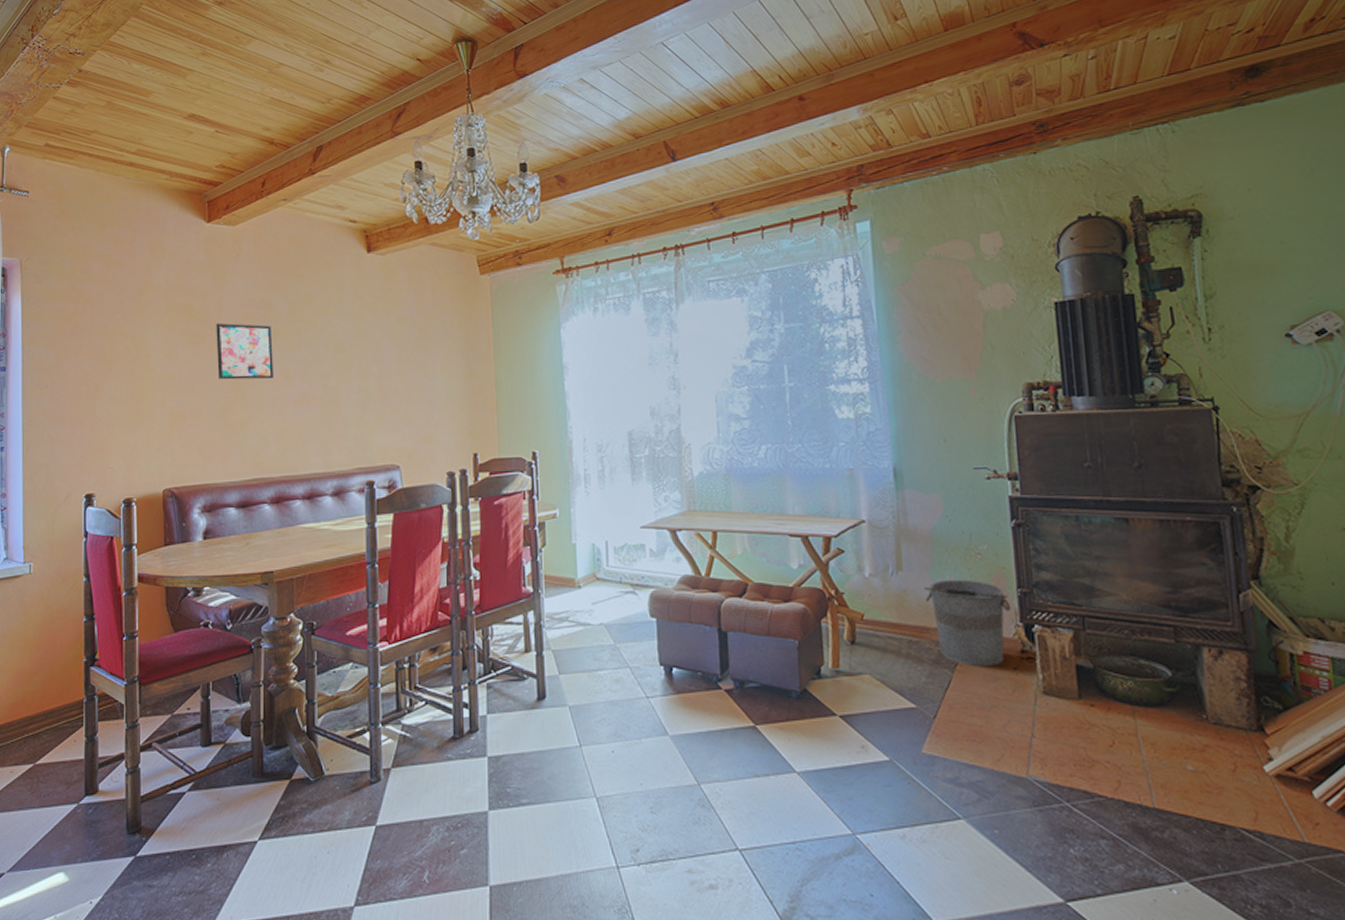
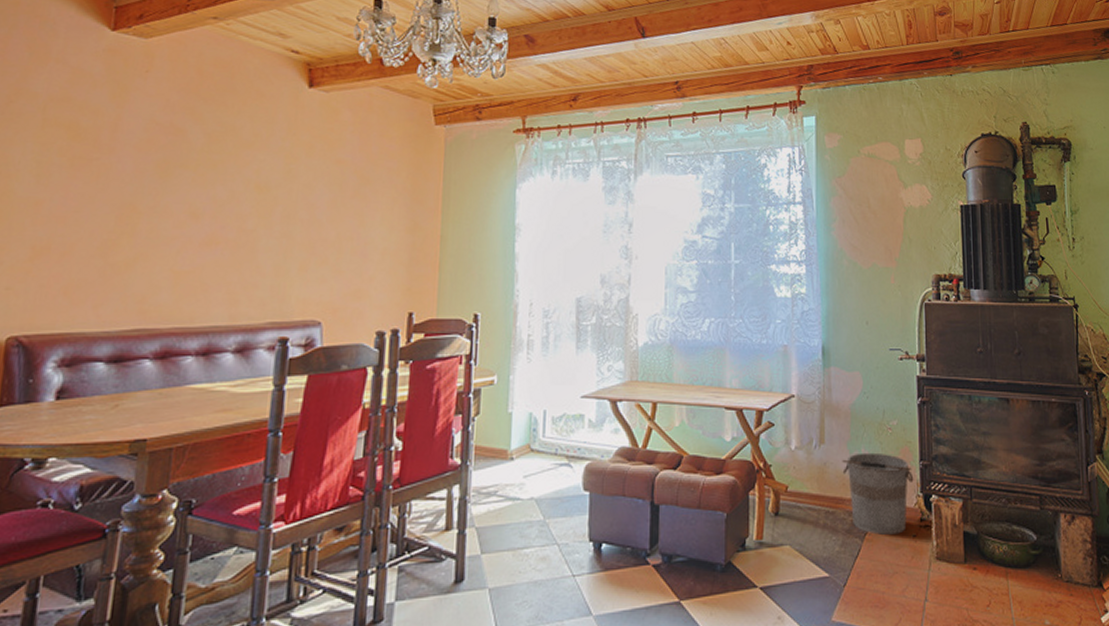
wall art: present [216,322,274,380] -> none [102,145,180,216]

